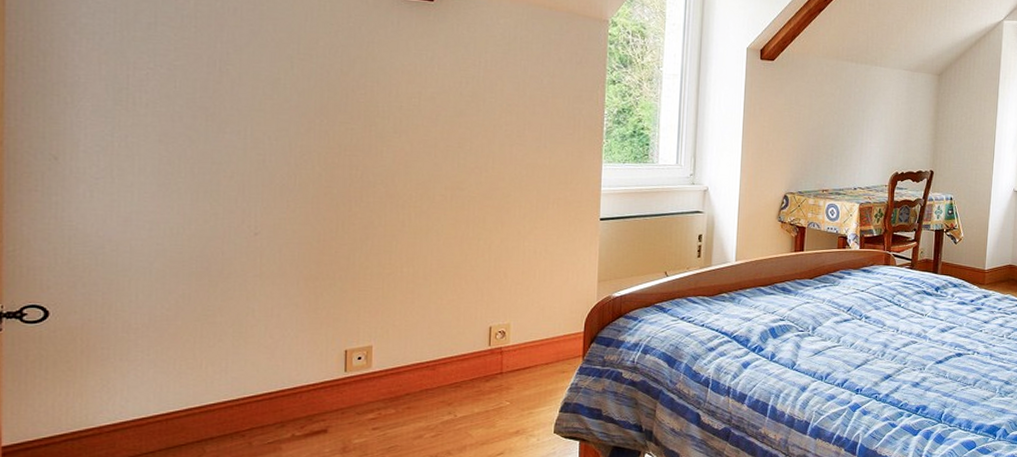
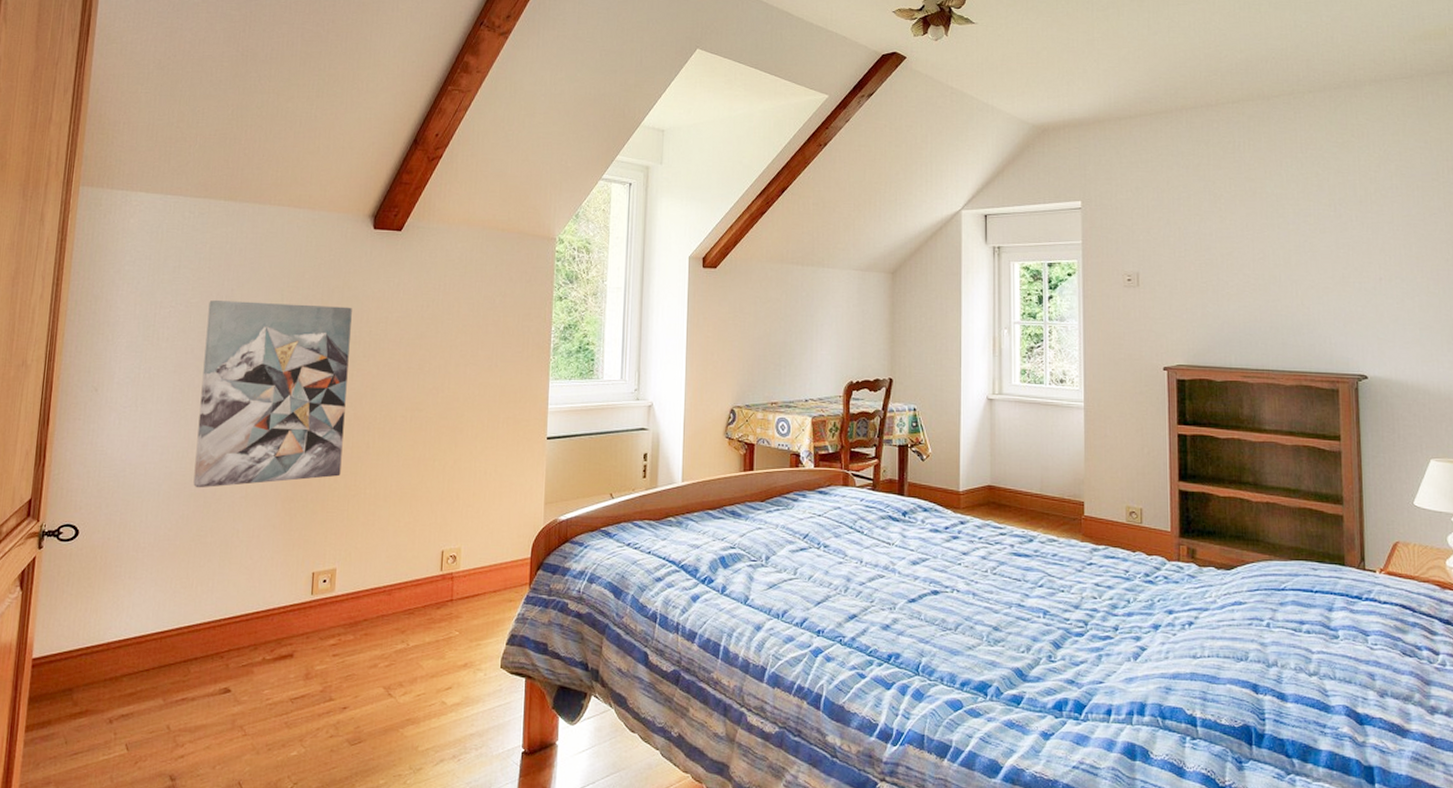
wall art: none [194,64,378,267] -> present [193,300,352,488]

